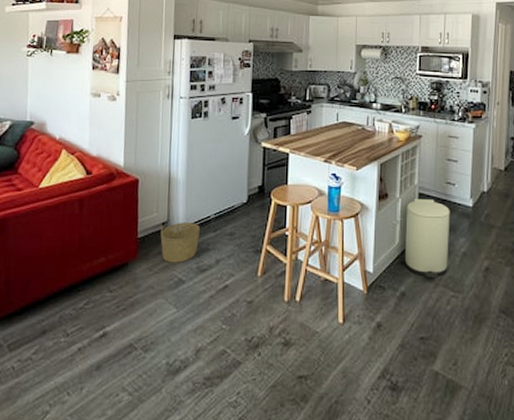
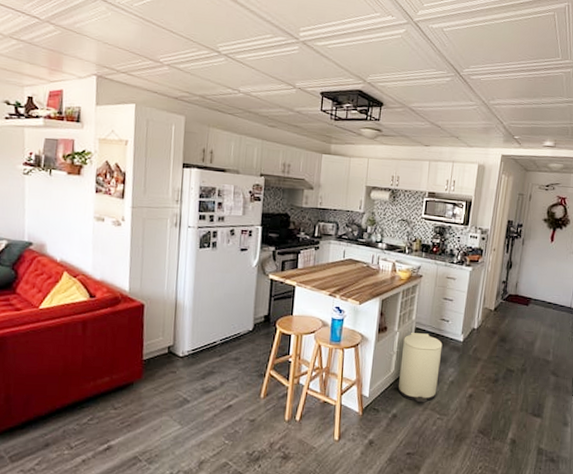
basket: present [160,222,201,263] -> none [166,347,207,384]

